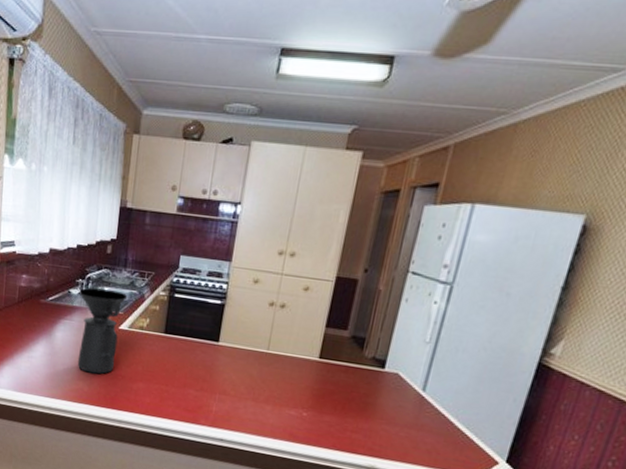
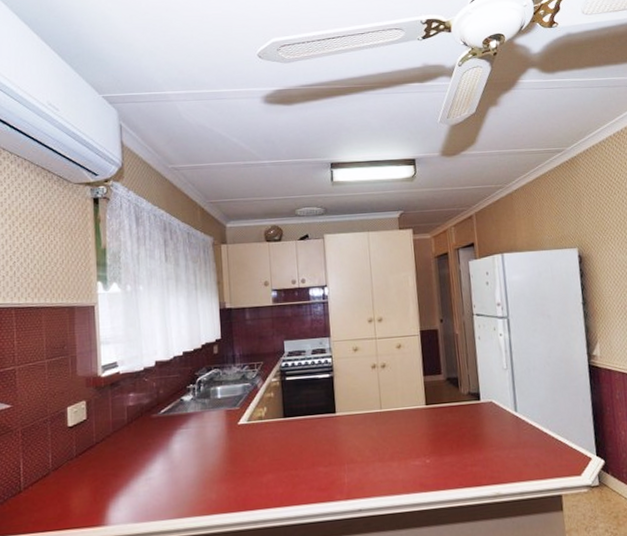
coffee maker: present [77,288,128,374] -> none [191,387,242,479]

